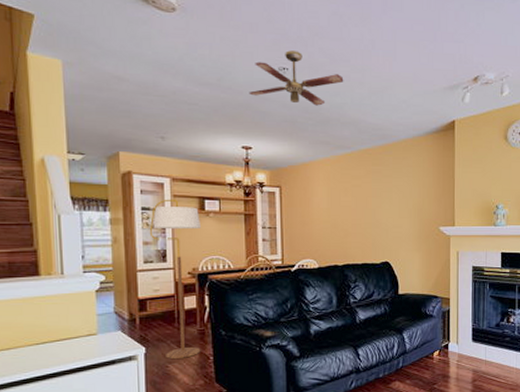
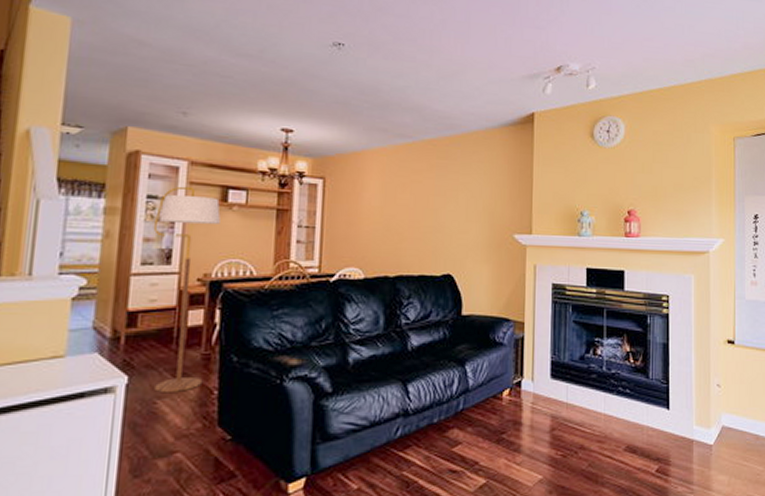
ceiling fan: present [248,50,344,106] -> none [295,24,409,88]

